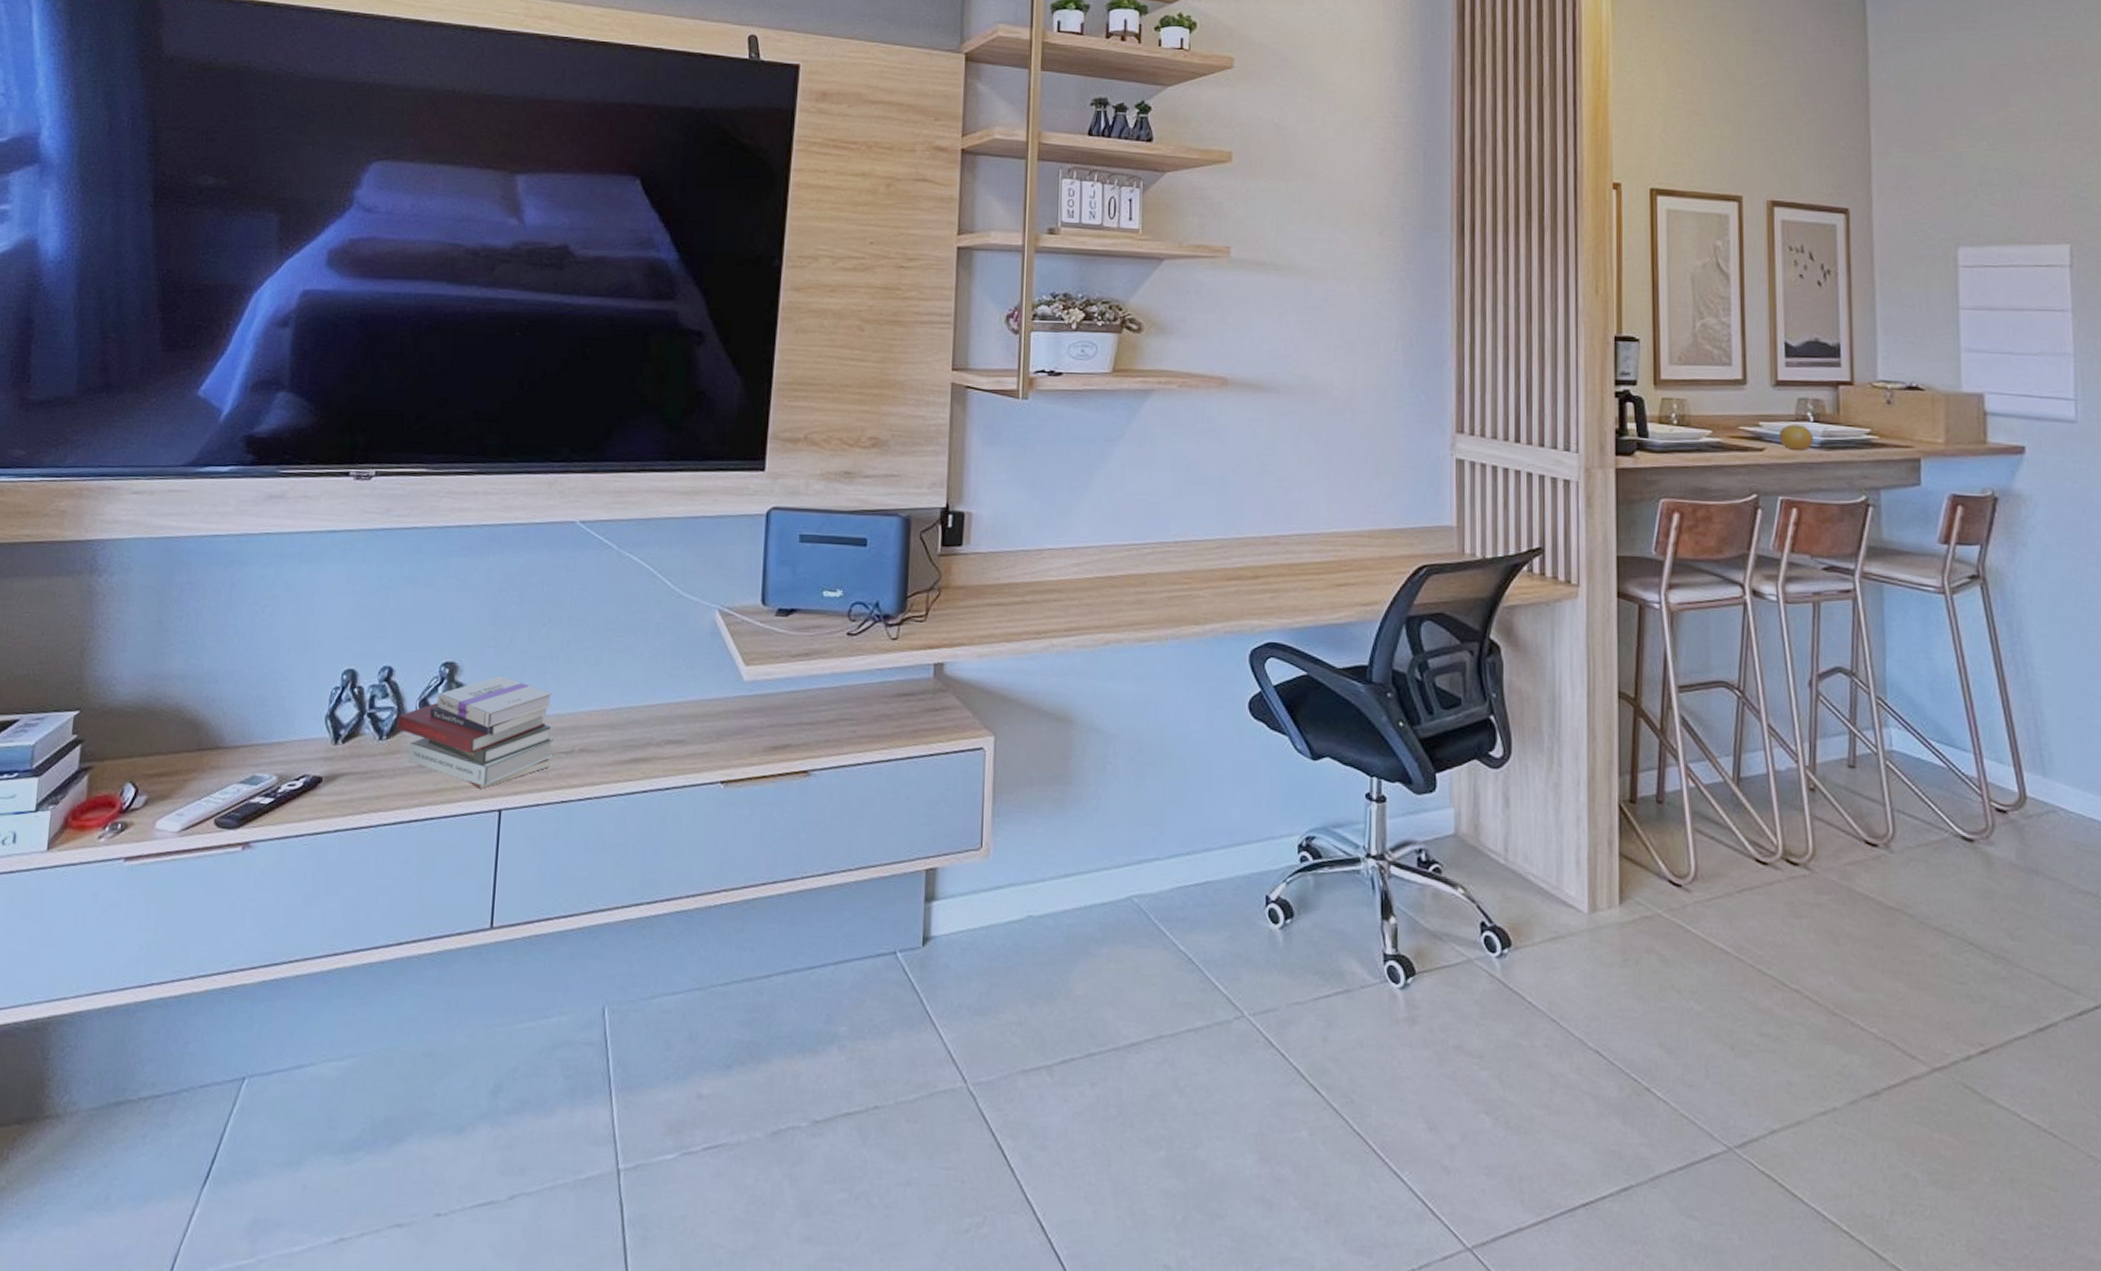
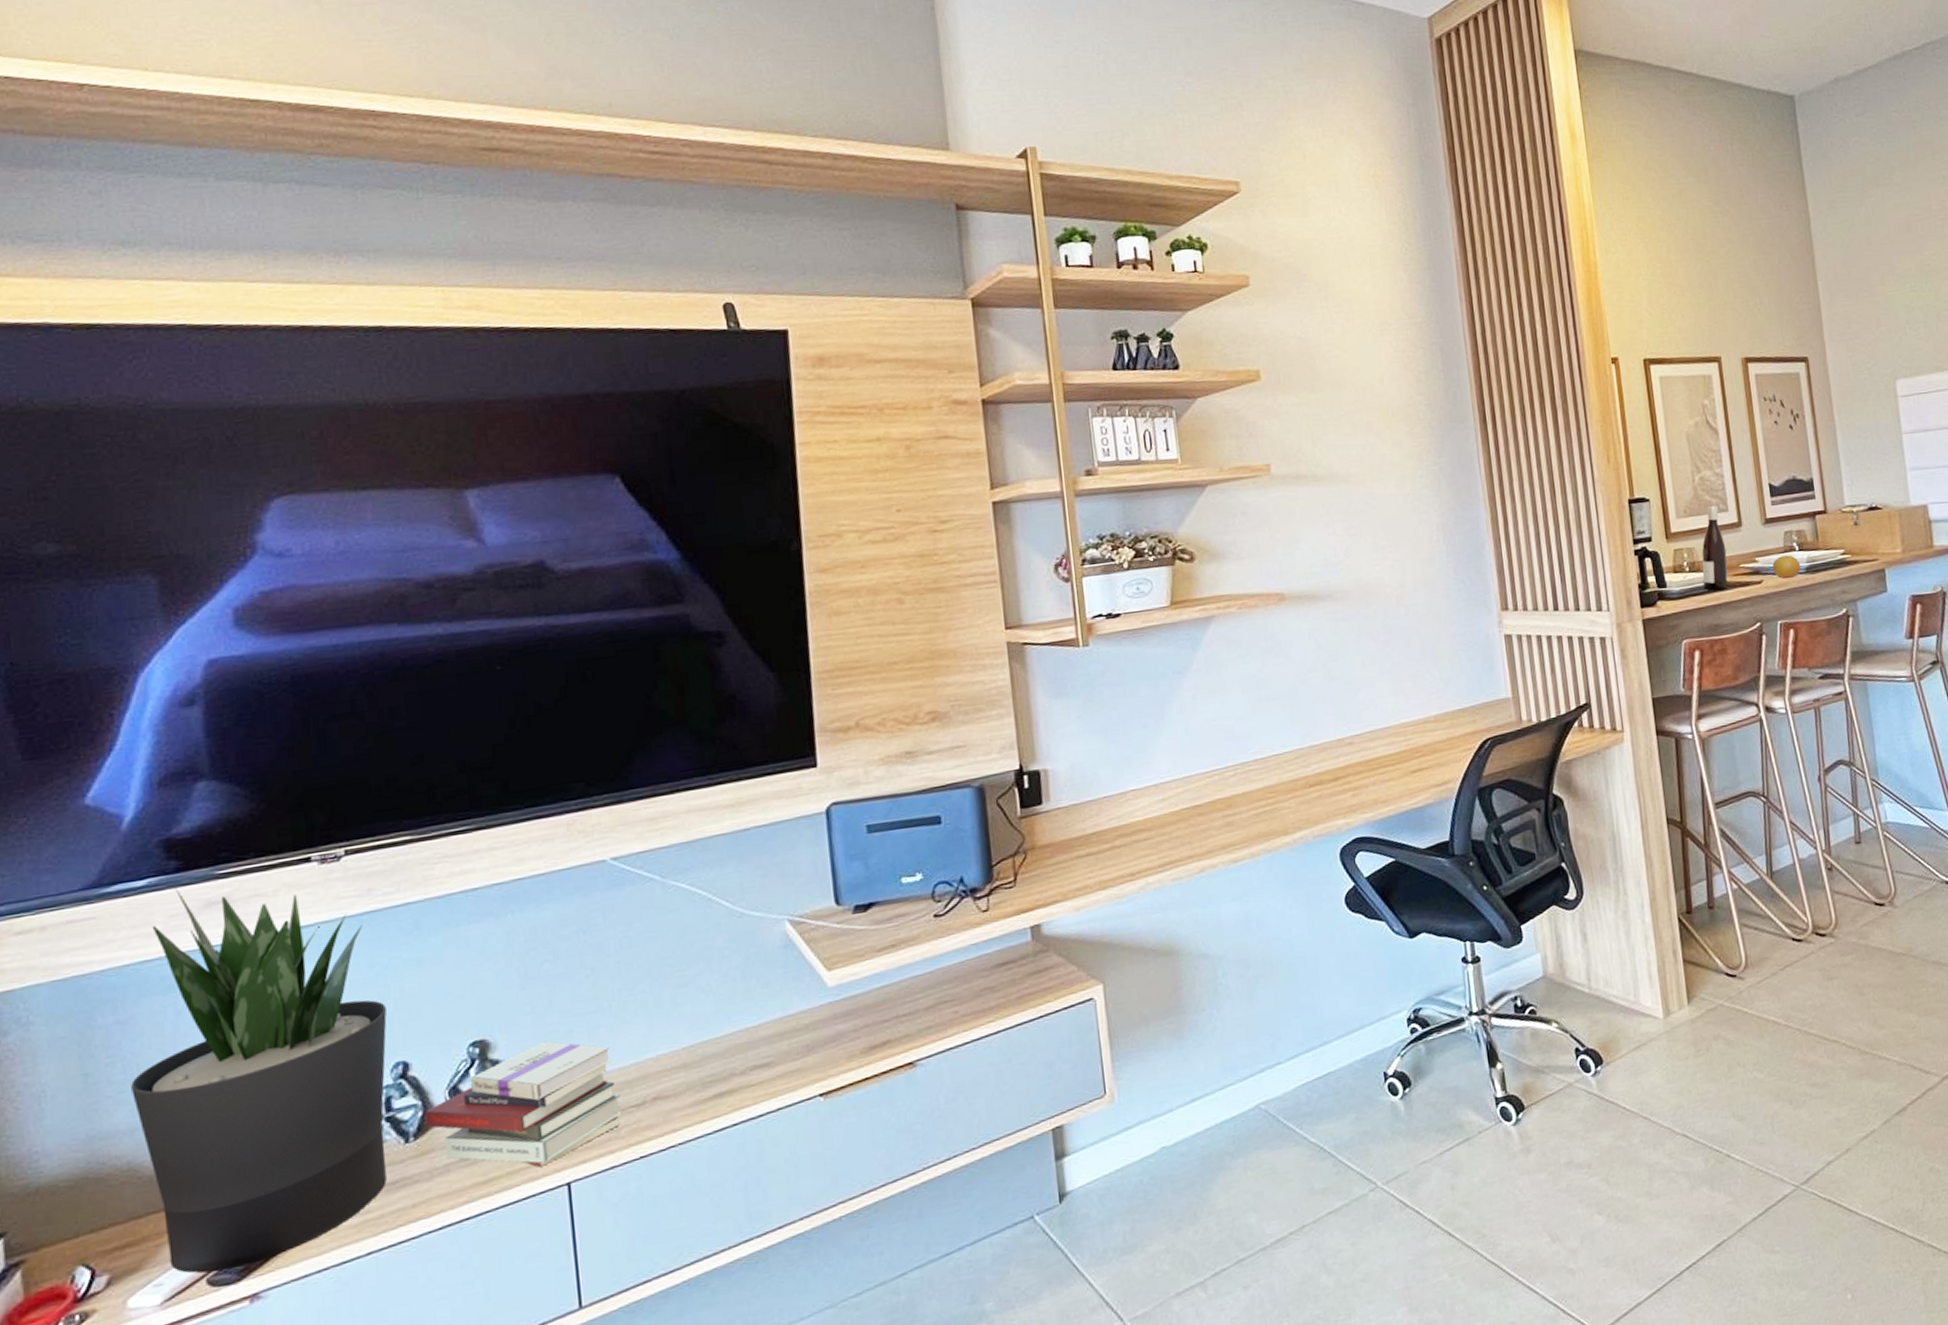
planter: none [189,478,384,817] -> present [131,887,387,1274]
bottle: none [1692,356,1725,451] -> present [1701,505,1728,591]

